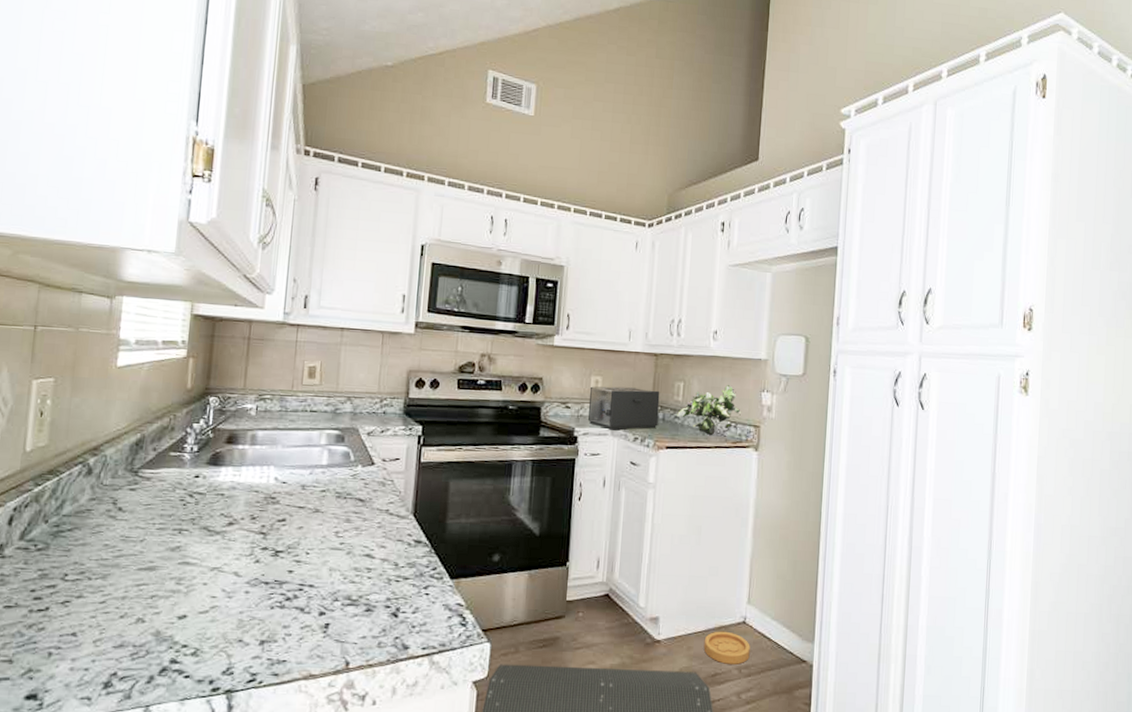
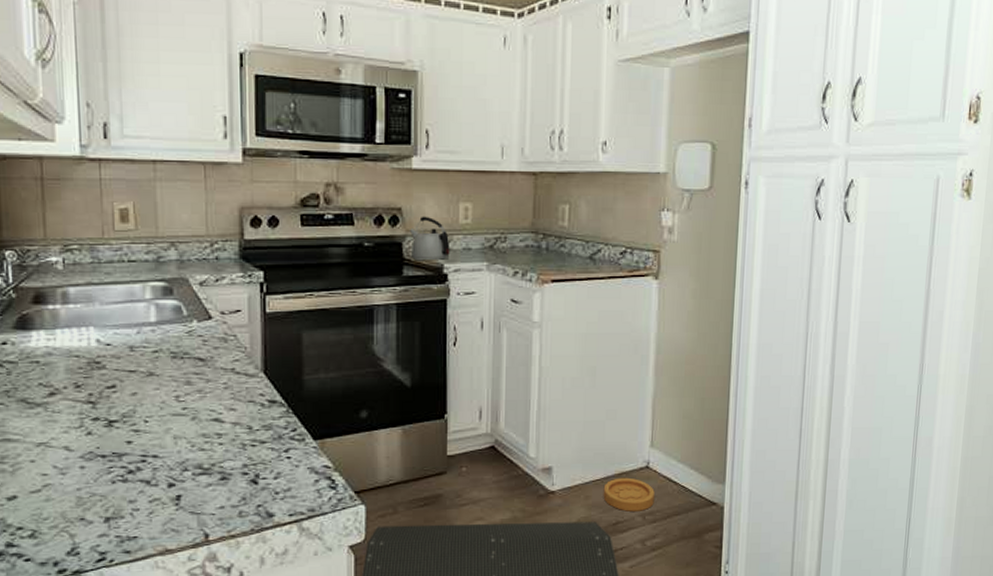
kettle: none [547,385,581,424] -> present [409,216,450,261]
toaster: present [588,386,660,430] -> none [458,213,542,264]
plant: present [676,385,742,436] -> none [561,205,639,265]

